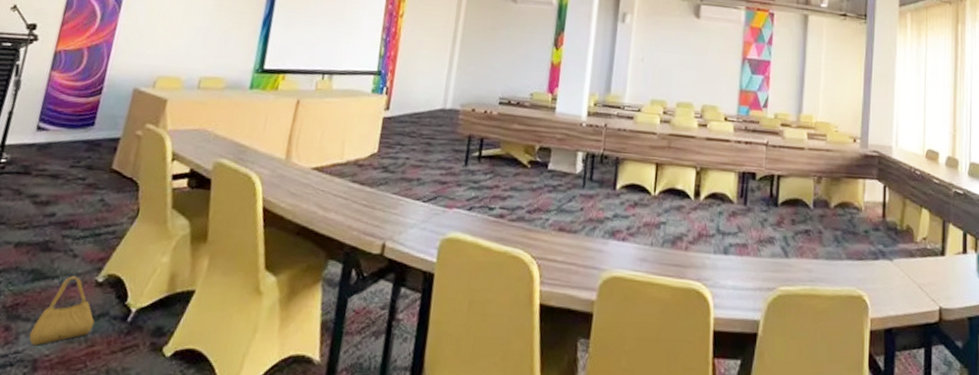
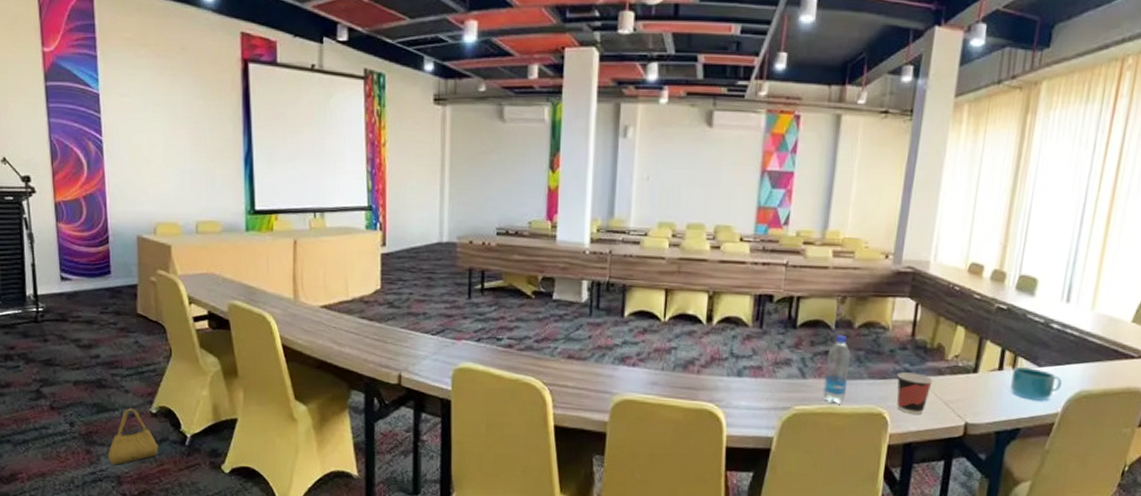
bottle: none [805,214,829,286] -> present [822,334,851,404]
cup: none [873,253,906,298] -> present [897,372,933,414]

